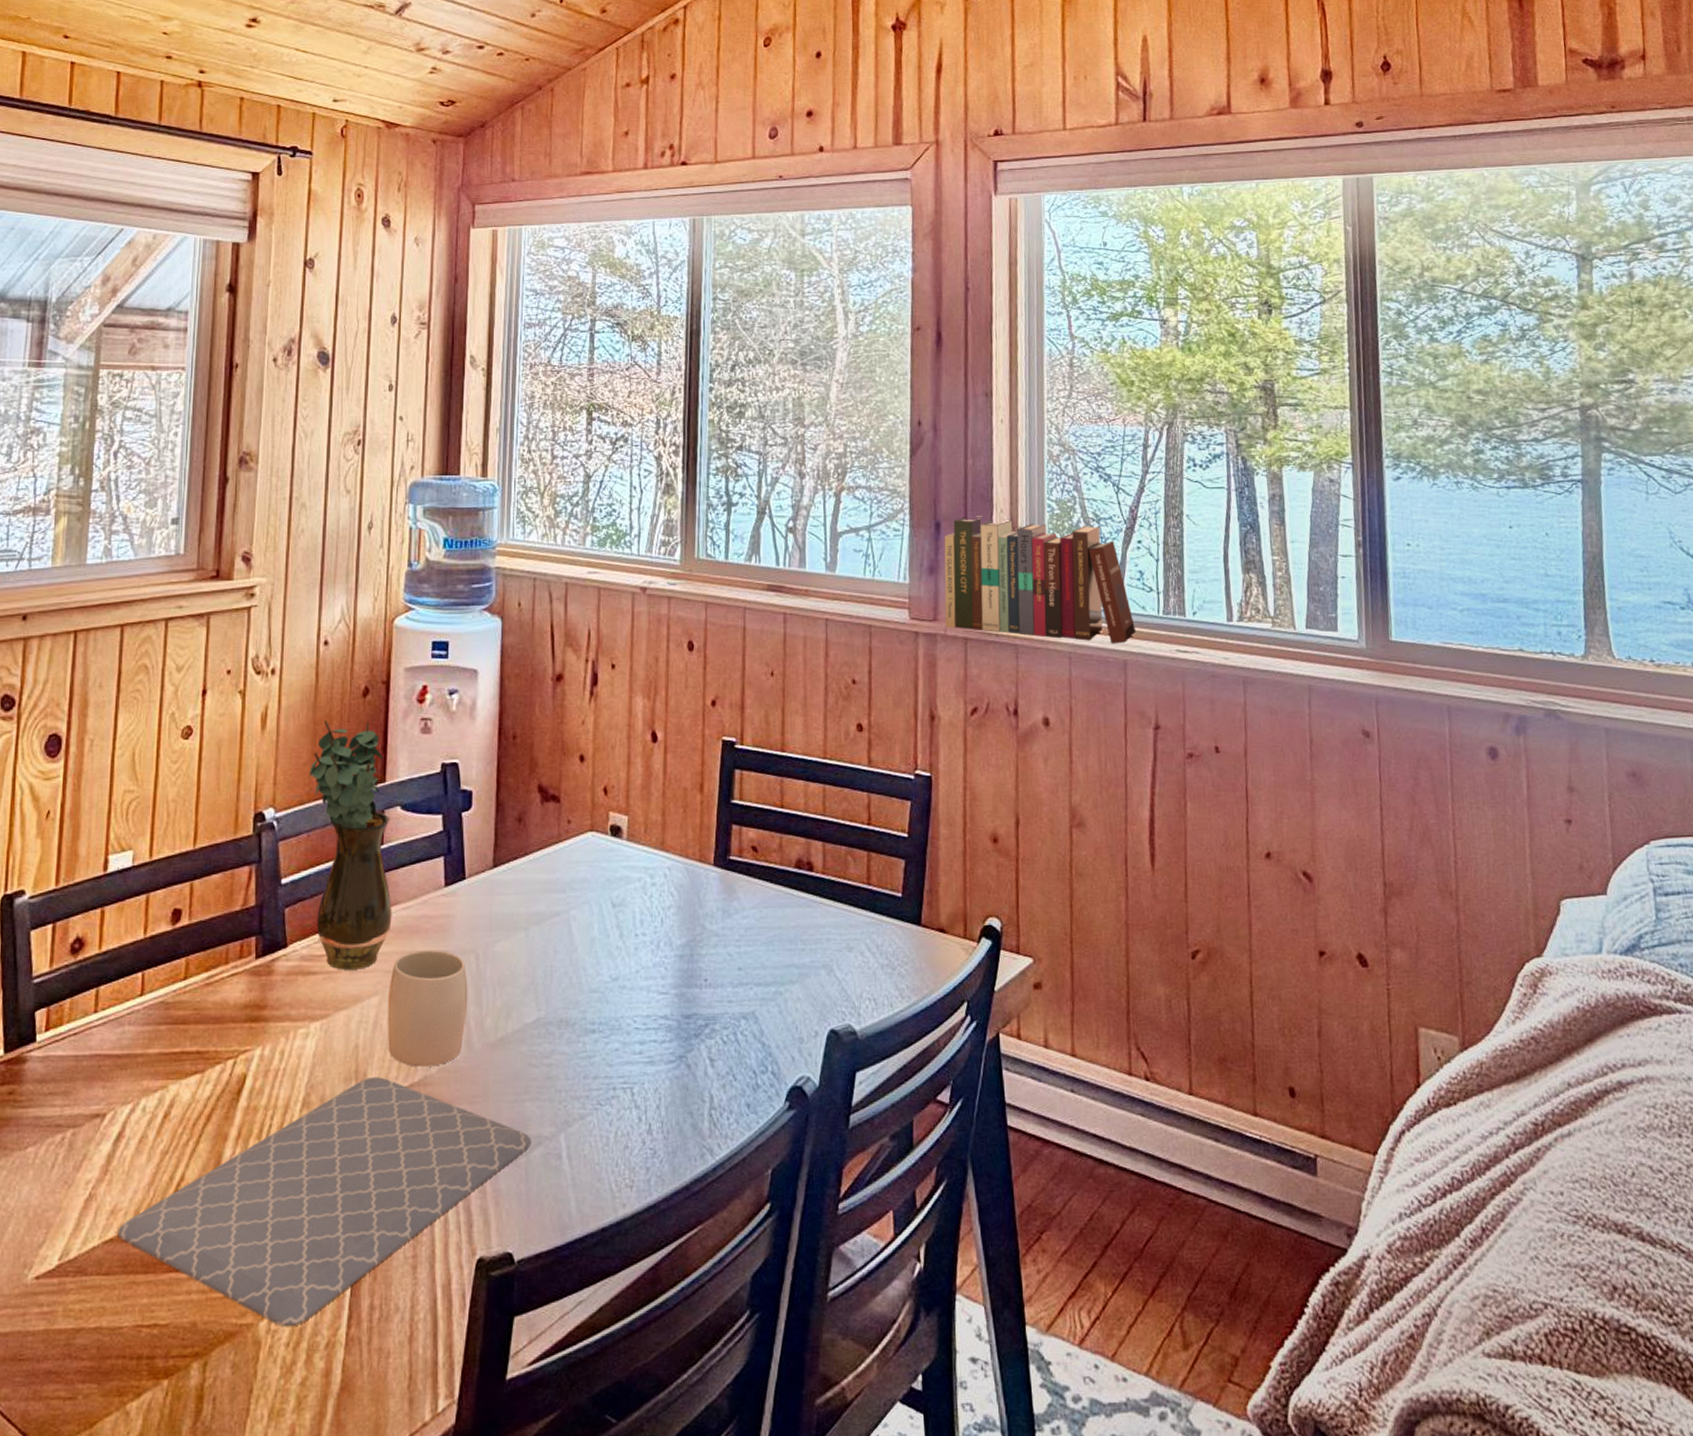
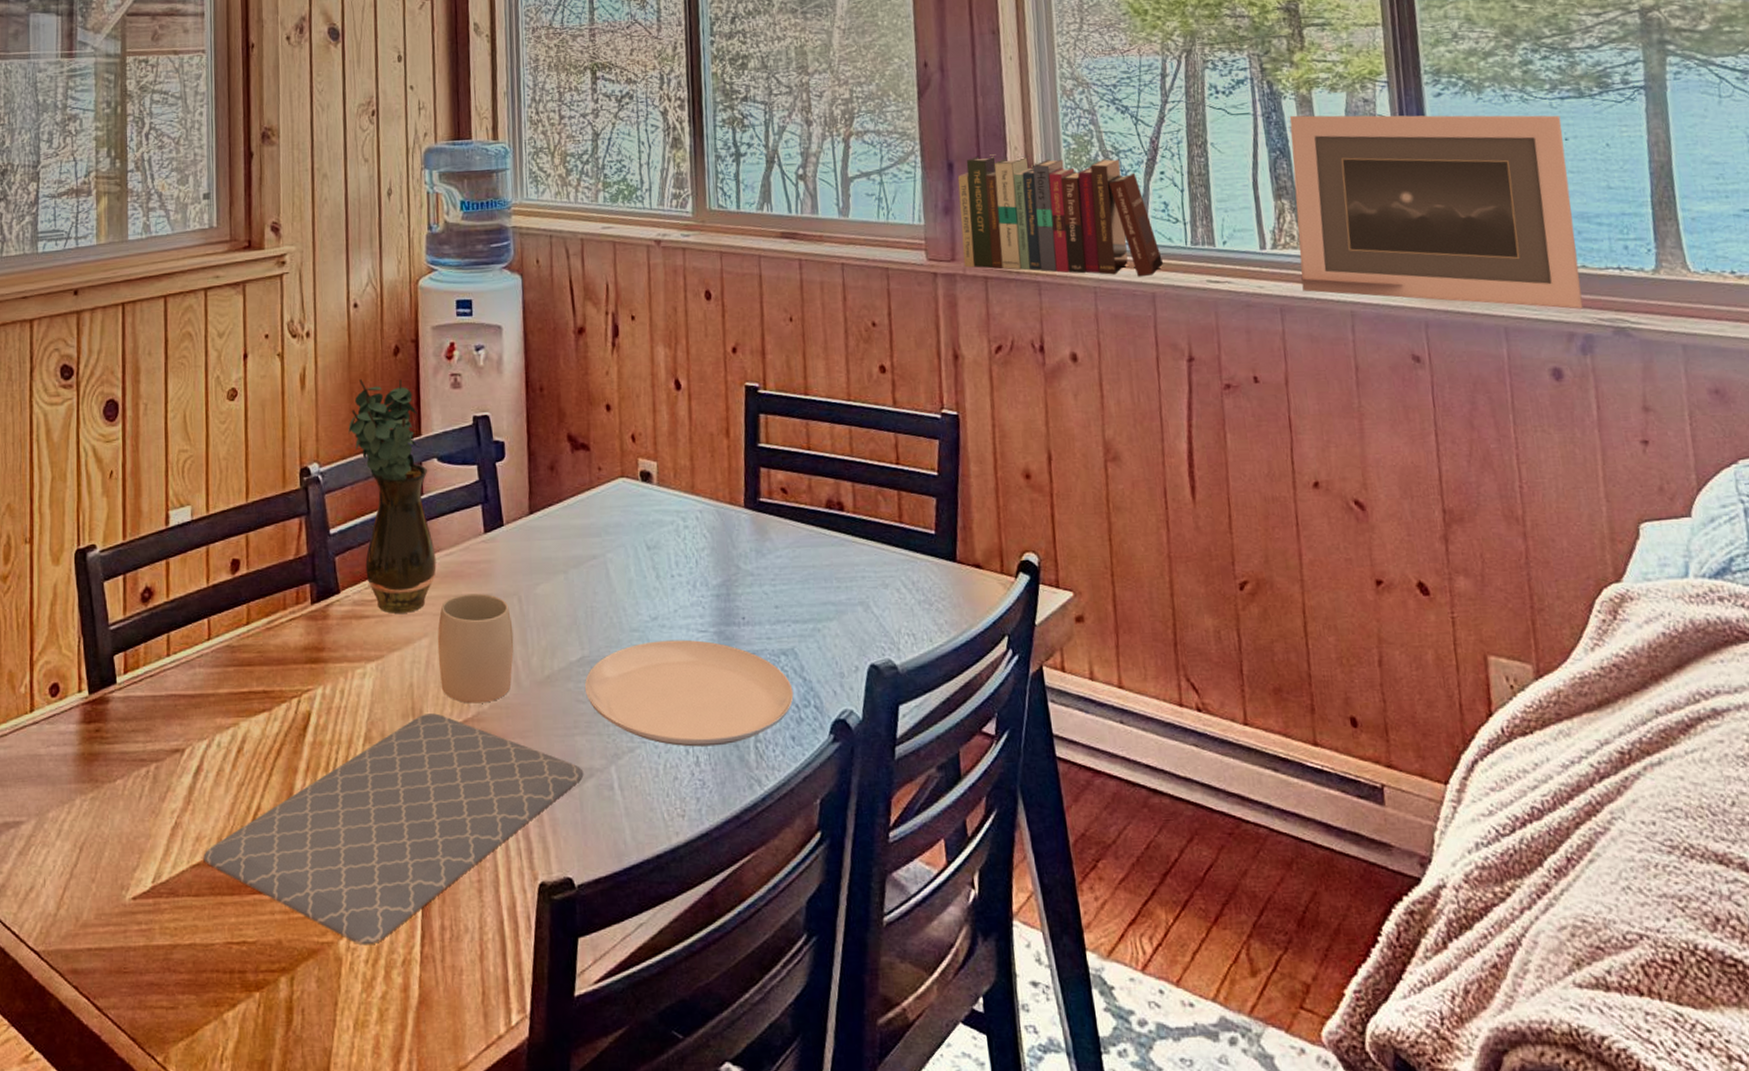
plate: none [539,1001,751,1114] -> present [585,639,794,747]
picture frame: none [1260,491,1519,691] -> present [1289,115,1584,309]

